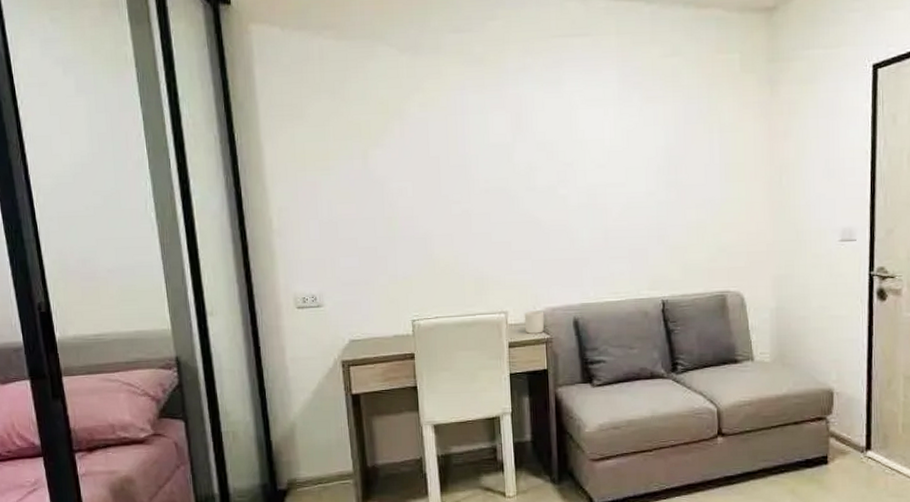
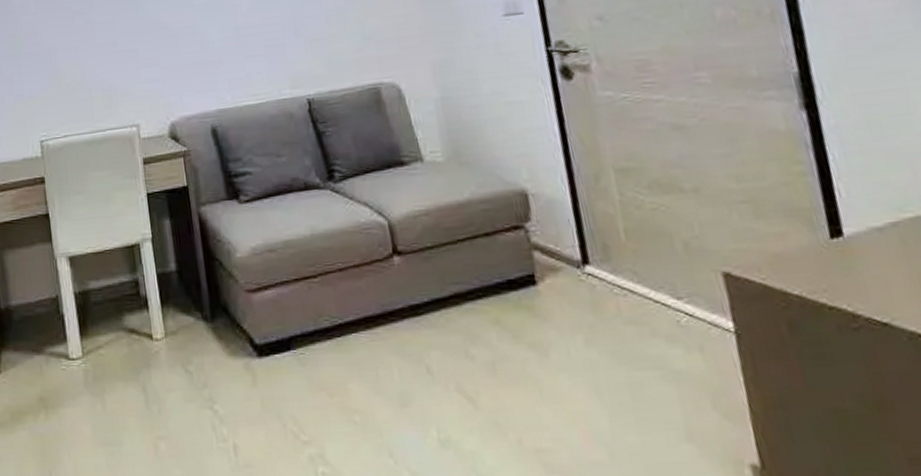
mug: present [524,310,545,334] -> none [157,120,181,147]

